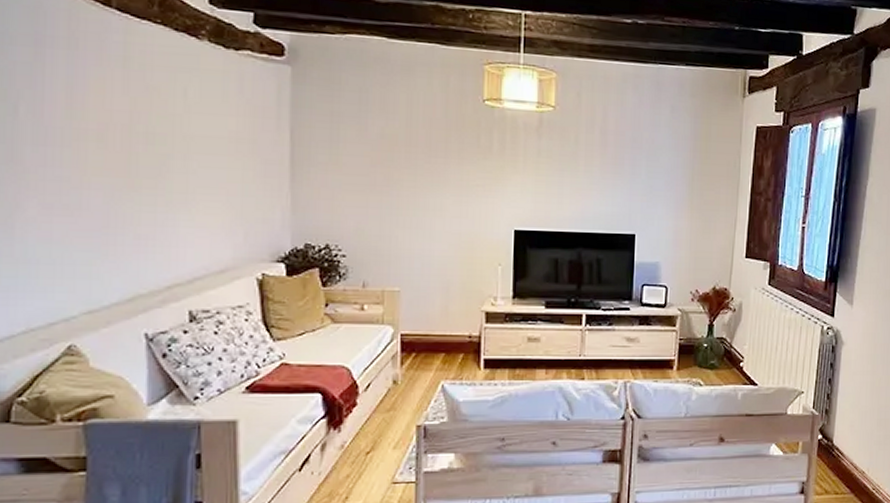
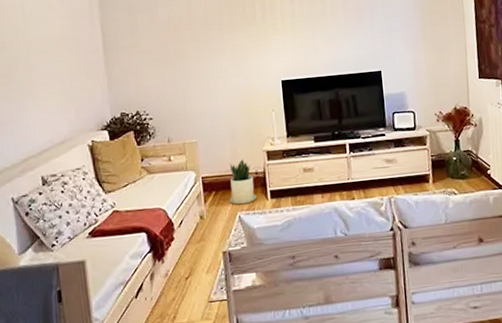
planter: none [432,318,467,372] -> present [229,159,257,205]

